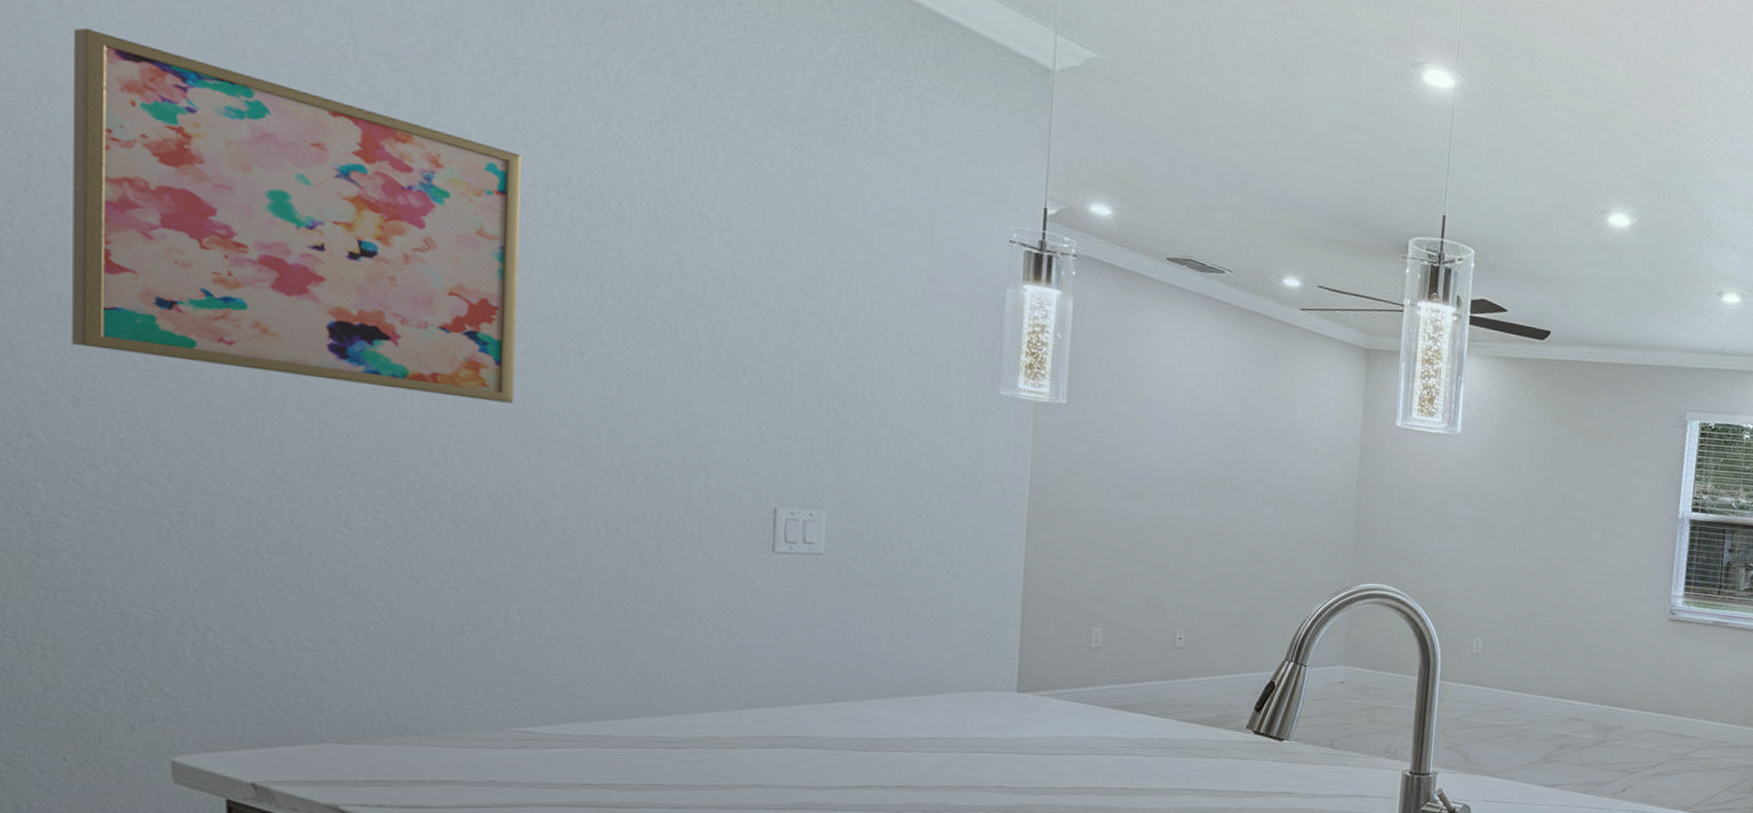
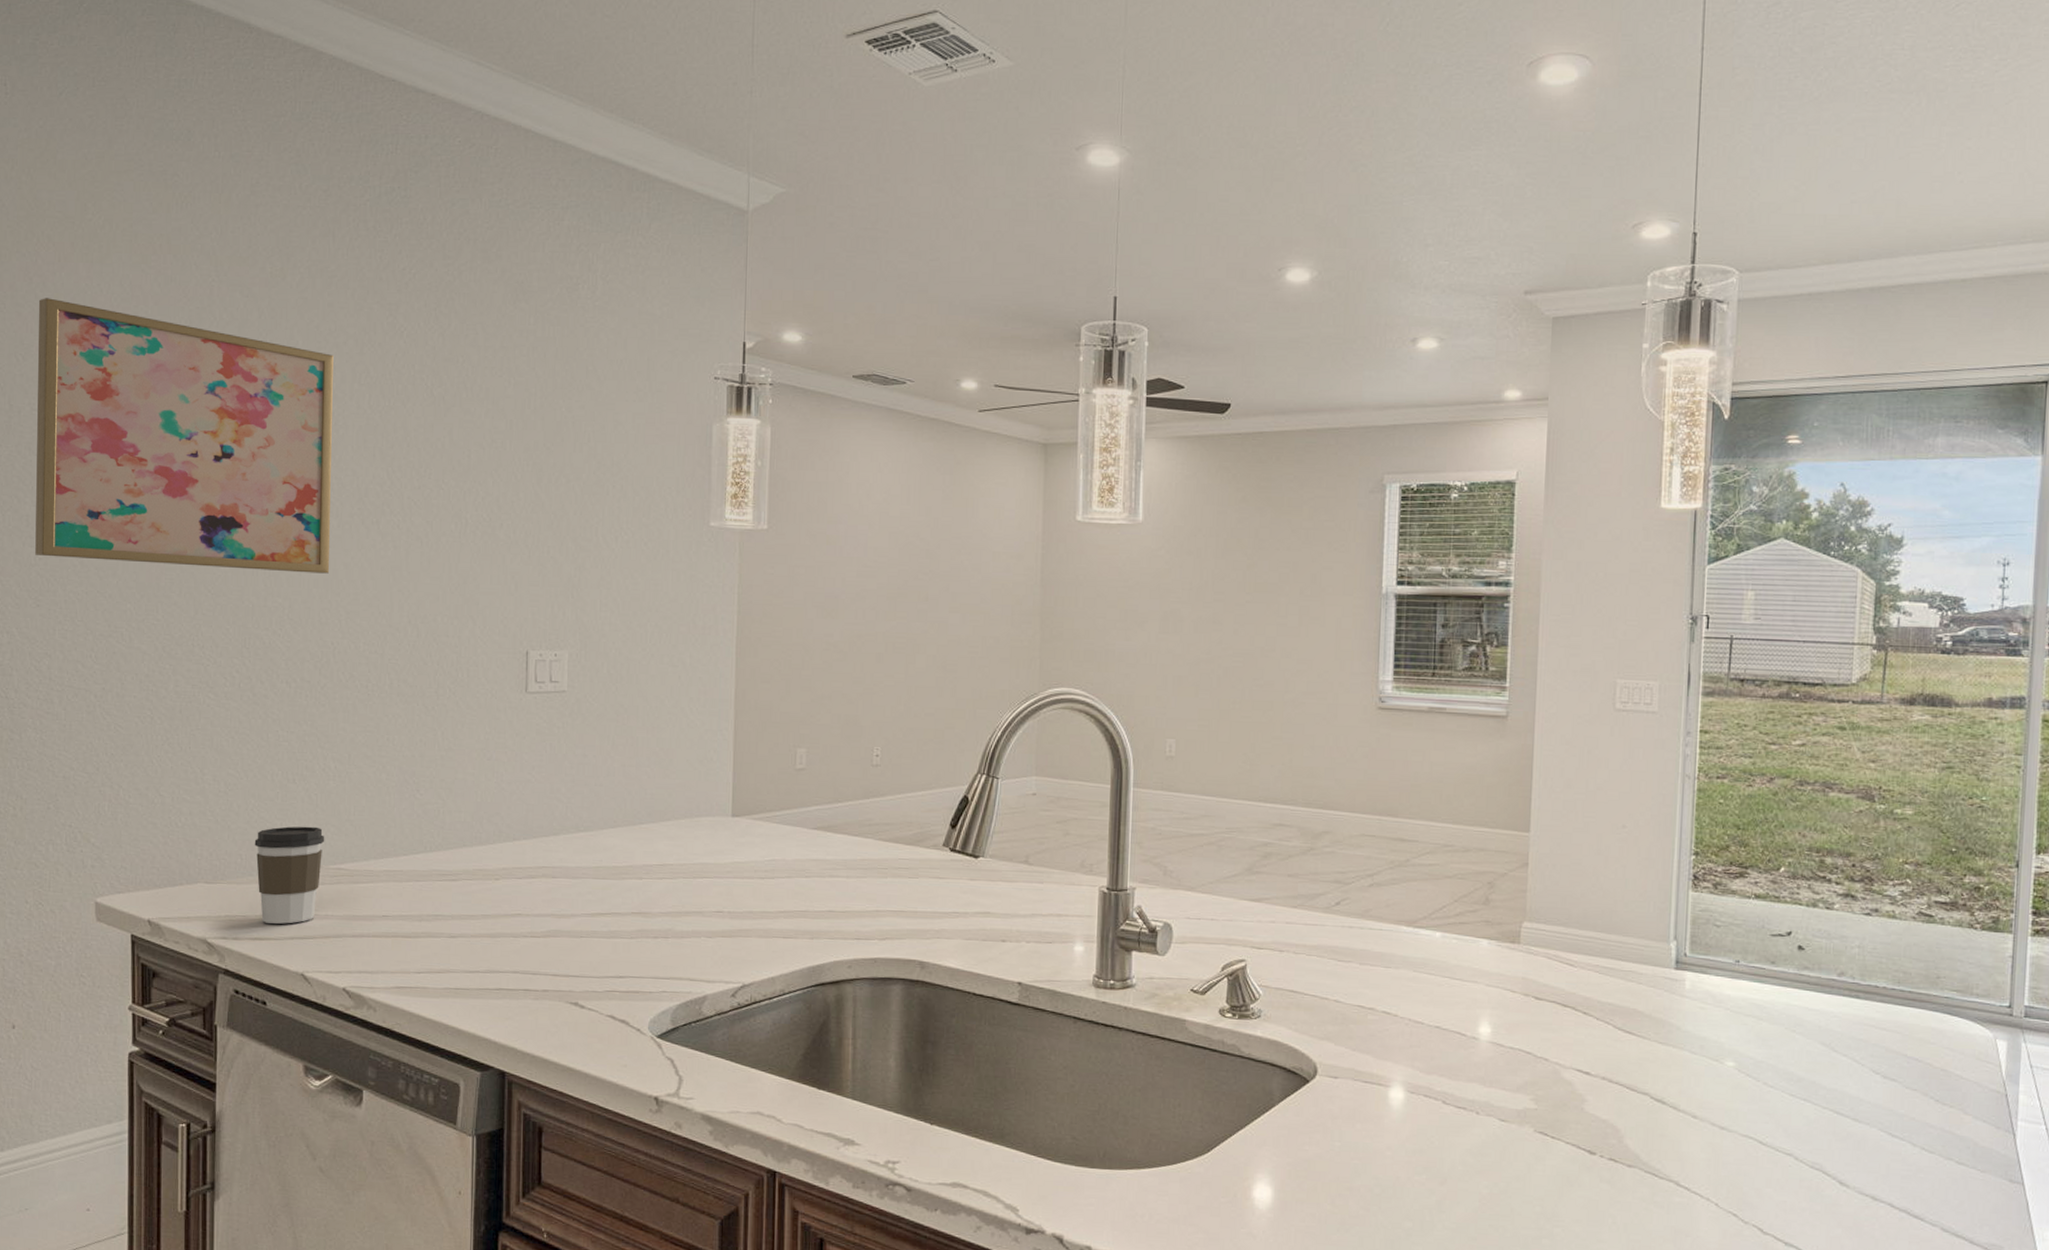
coffee cup: none [407,683,506,791] -> present [254,826,325,924]

